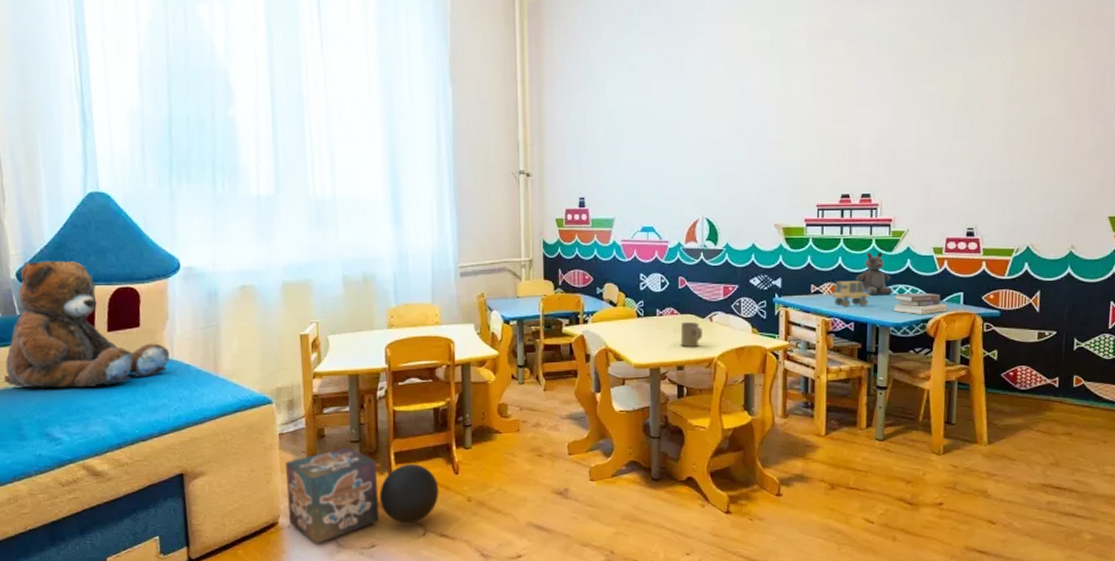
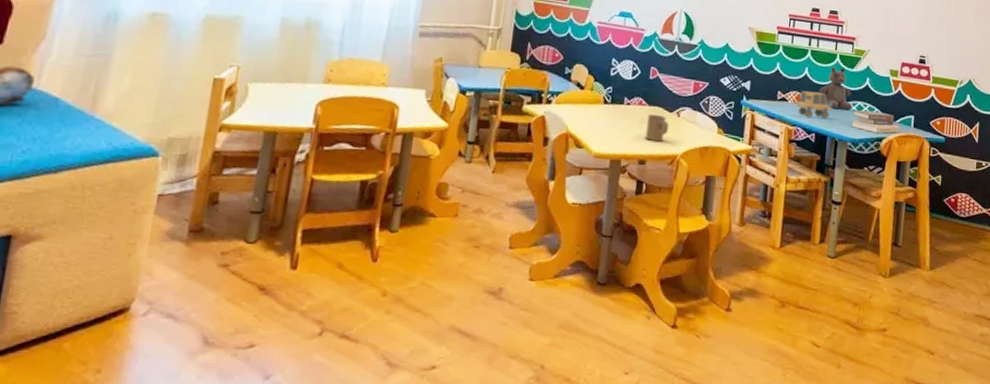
toy box: present [285,447,380,543] -> none [144,218,279,339]
ball: present [380,463,439,524] -> none [272,244,351,320]

